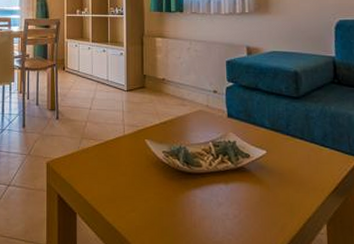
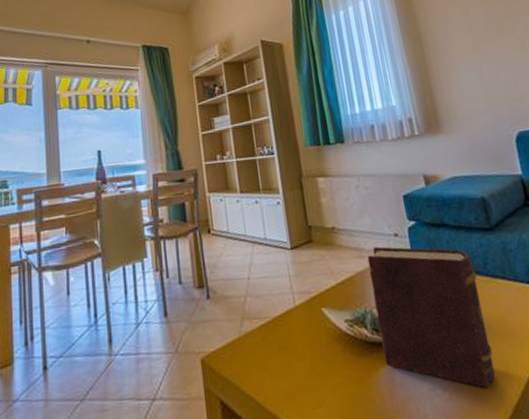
diary: none [188,99,281,220] -> present [367,246,496,387]

